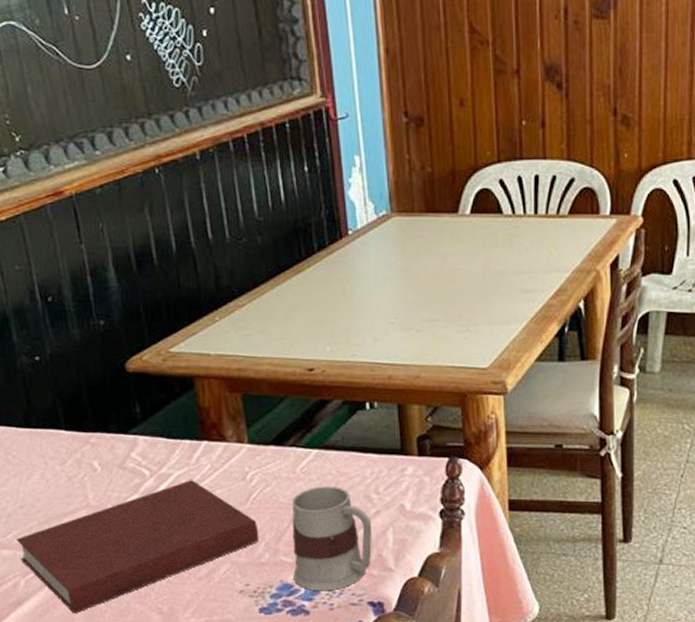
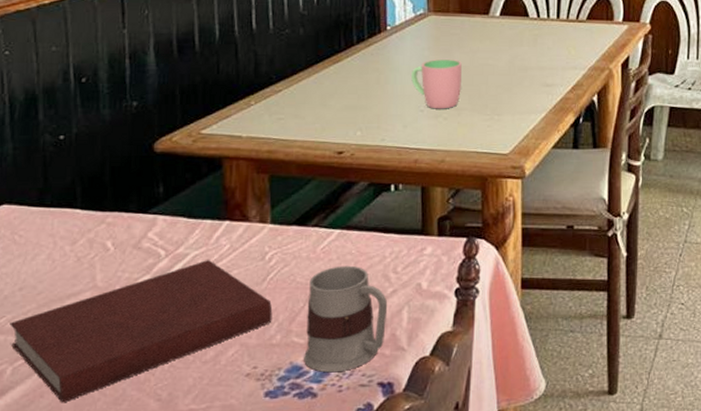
cup: none [378,265,433,321] -> present [411,59,462,109]

